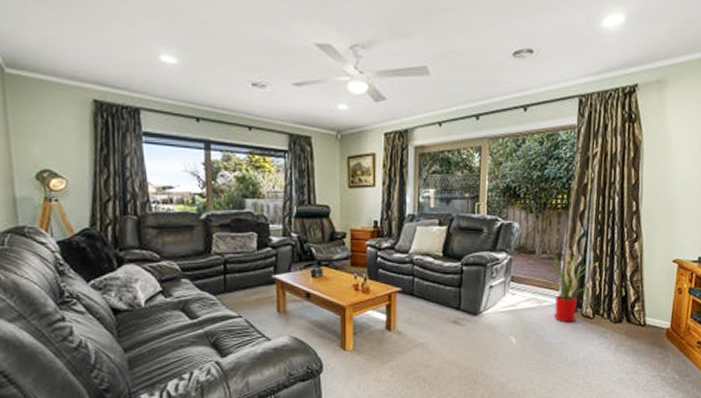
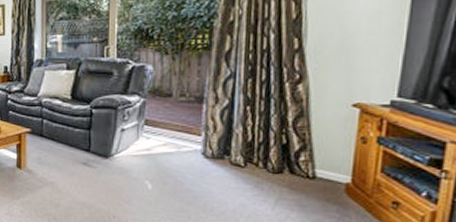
house plant: present [543,249,599,322] -> none [182,92,250,170]

